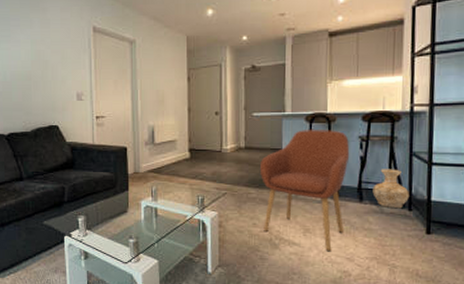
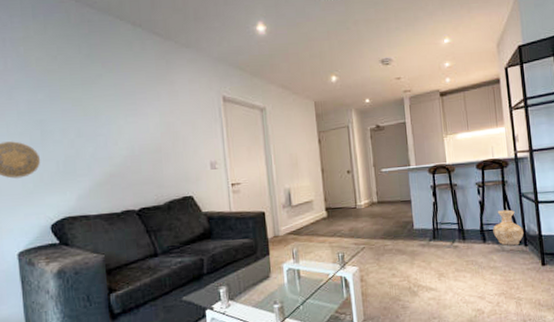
armchair: present [260,130,350,252] -> none [393,179,473,293]

